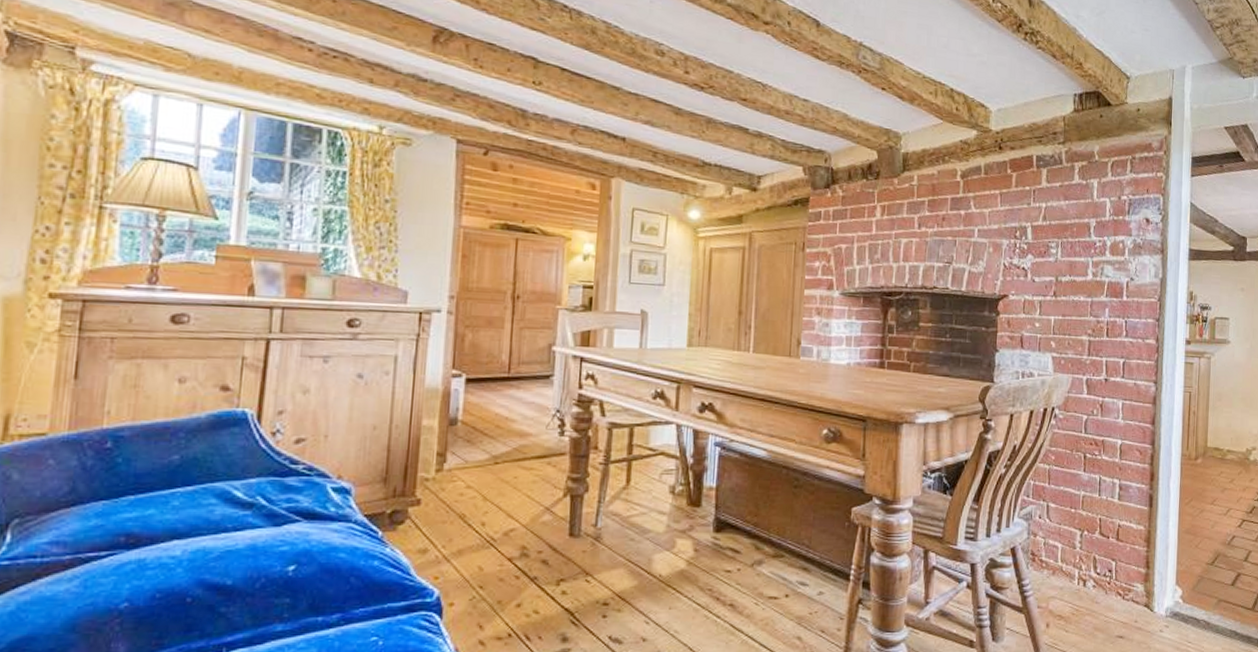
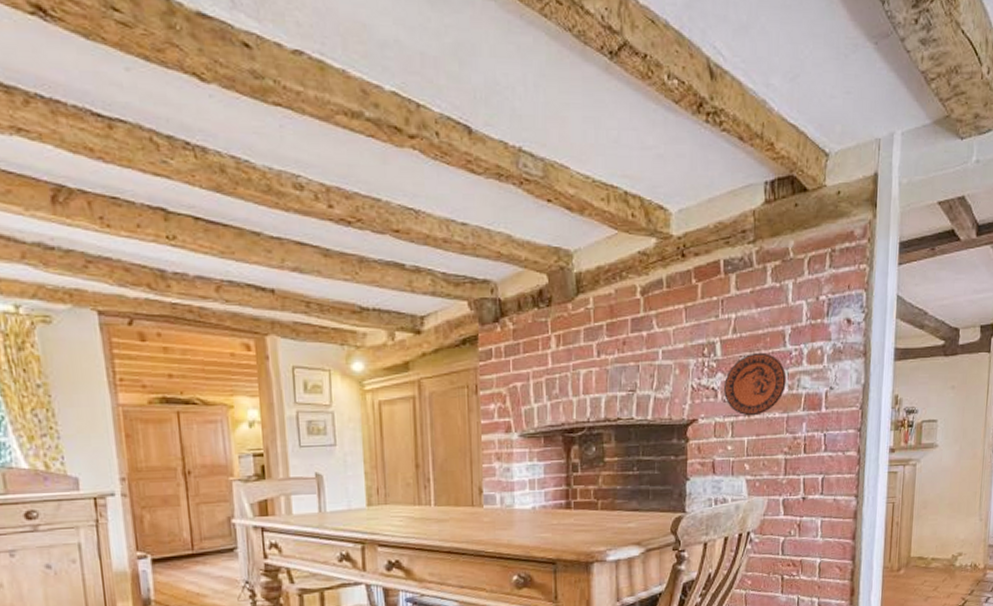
decorative plate: none [1034,240,1091,298] -> present [724,352,786,416]

